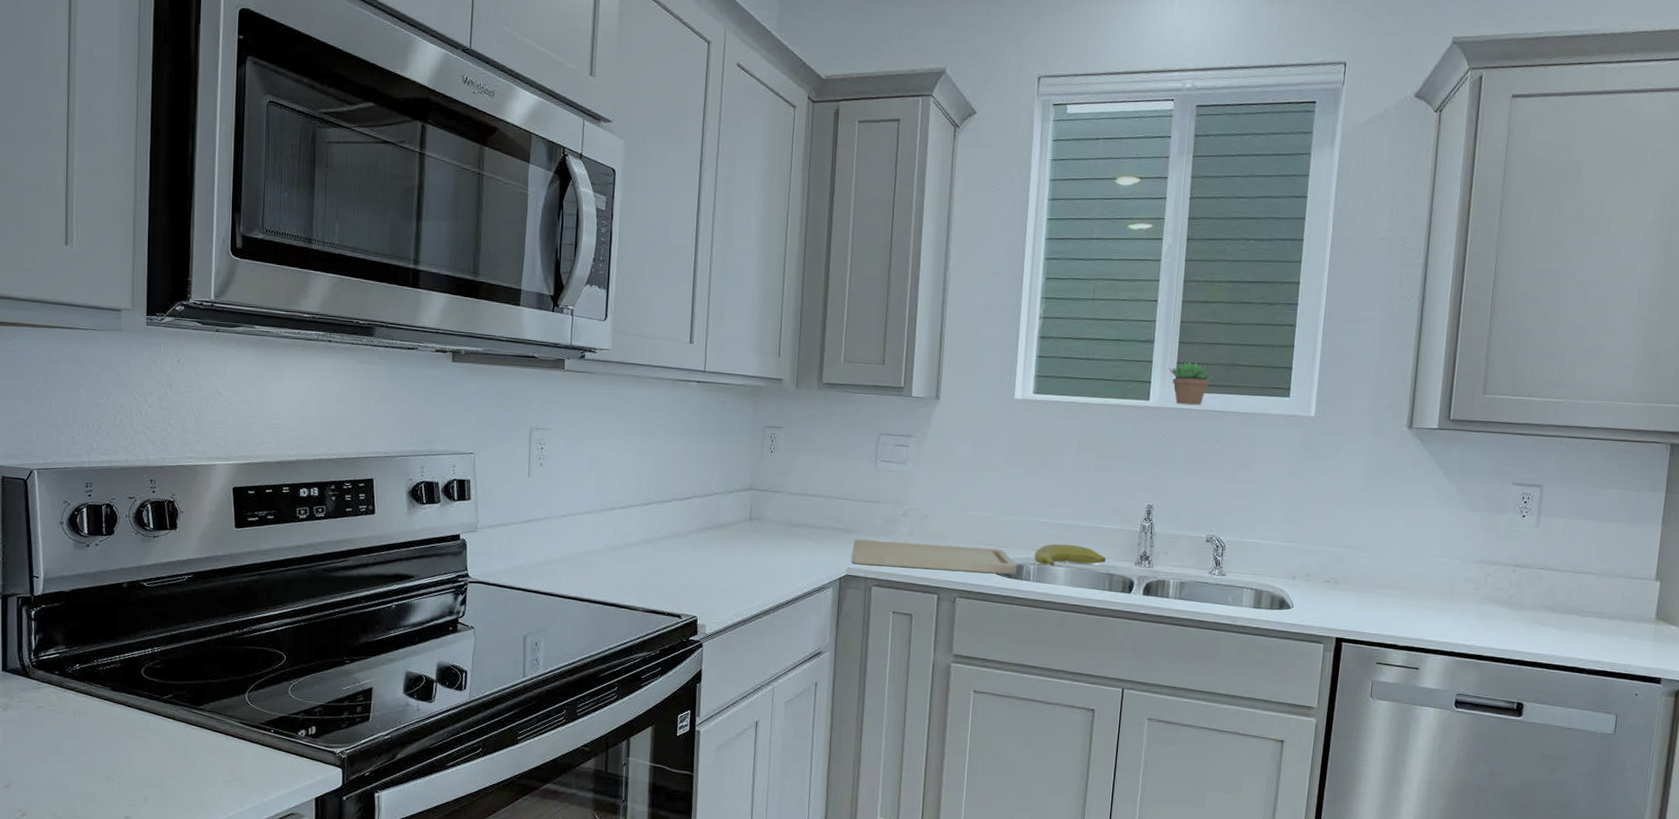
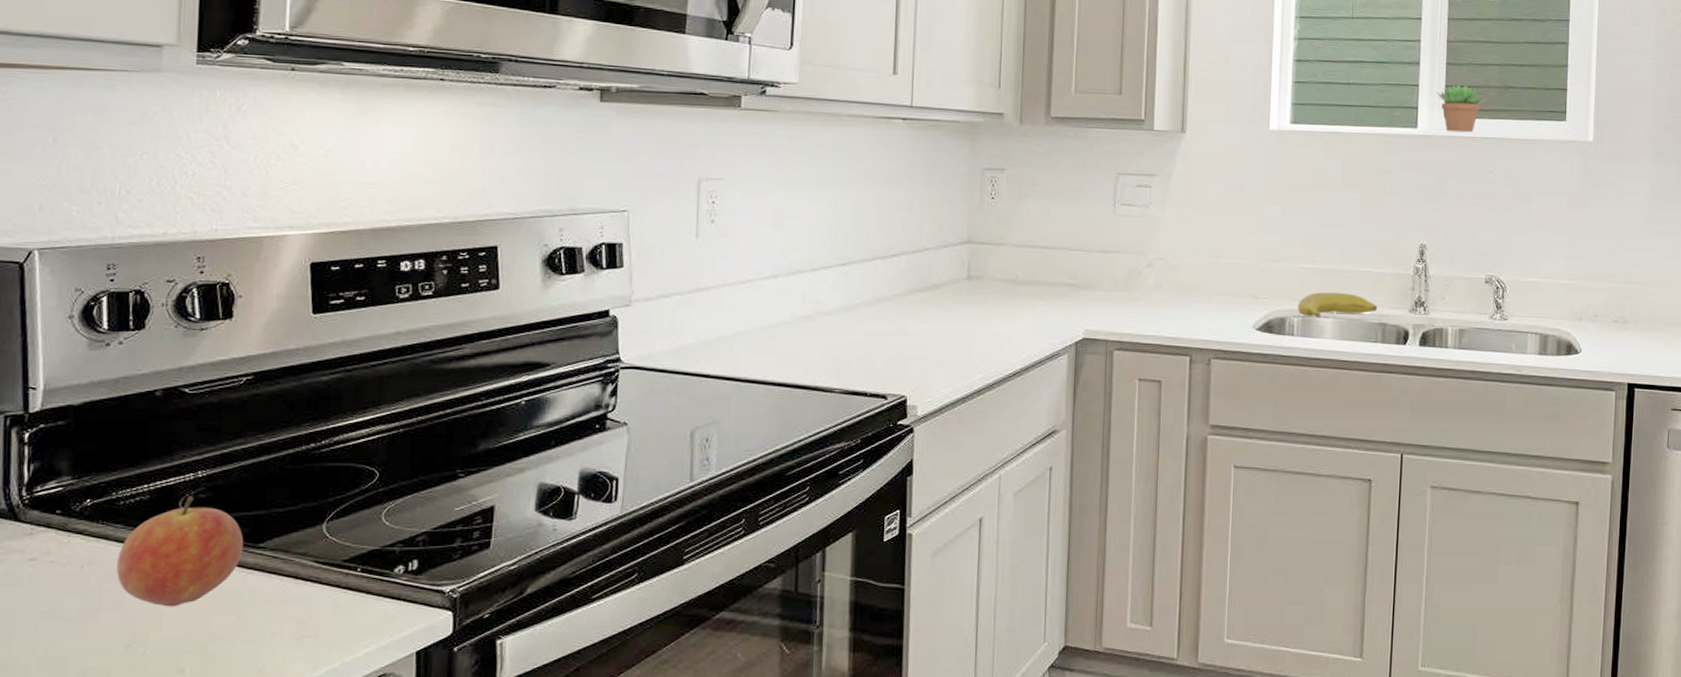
fruit: none [98,666,189,751] -> present [116,496,244,607]
cutting board: present [852,539,1017,574] -> none [1090,296,1279,329]

